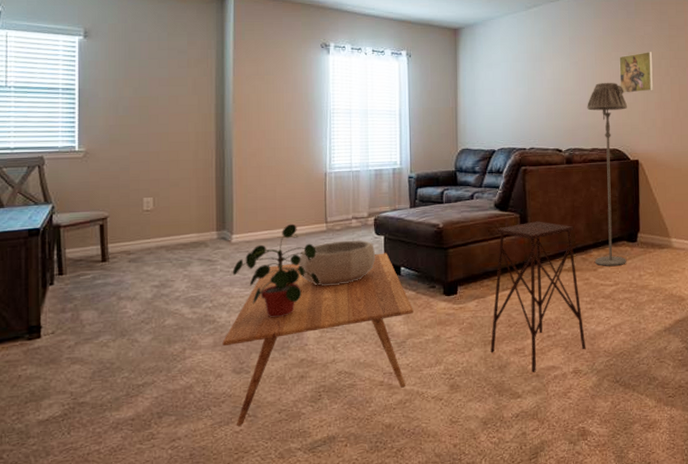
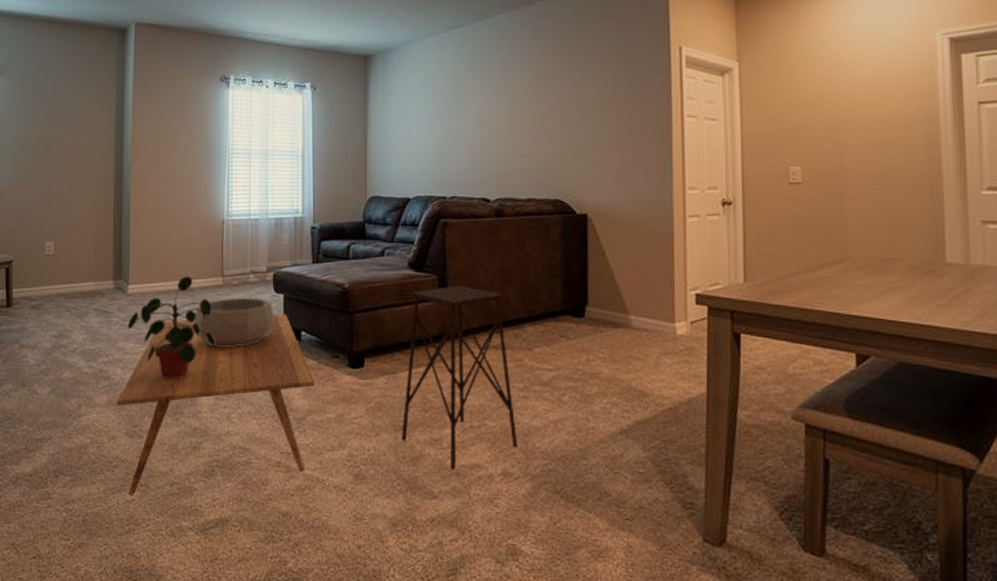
floor lamp: present [587,83,628,267] -> none [521,117,574,347]
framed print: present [619,52,653,94] -> none [562,78,607,132]

